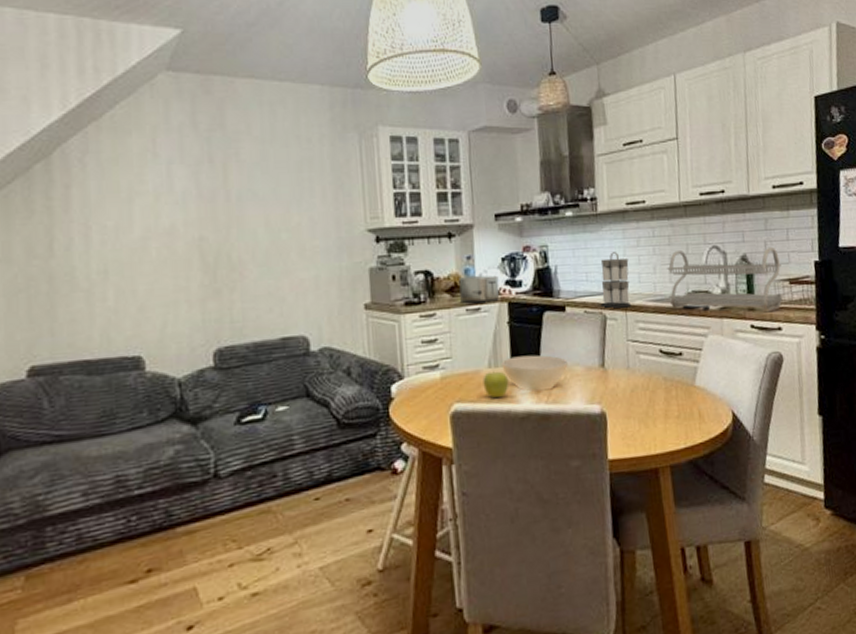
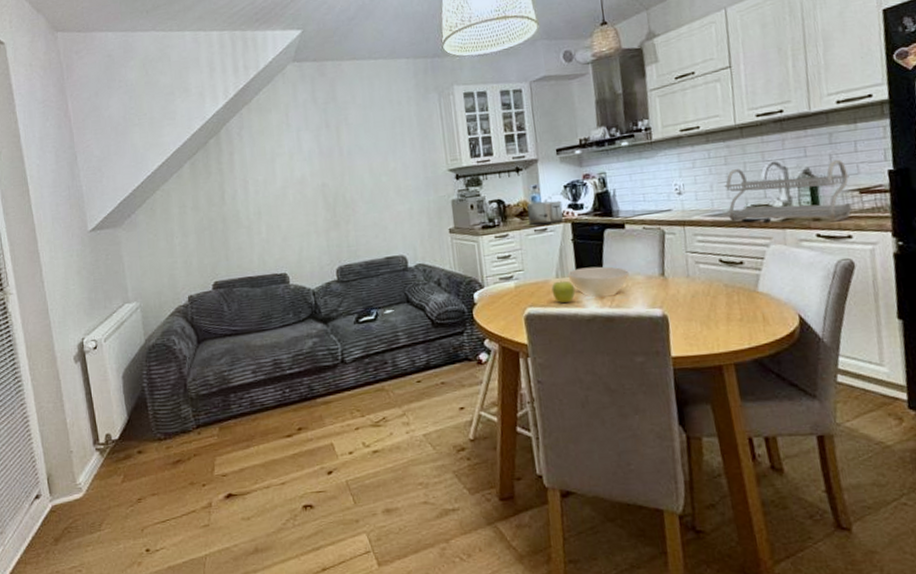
spice rack: present [600,252,632,309] -> none [658,174,689,224]

